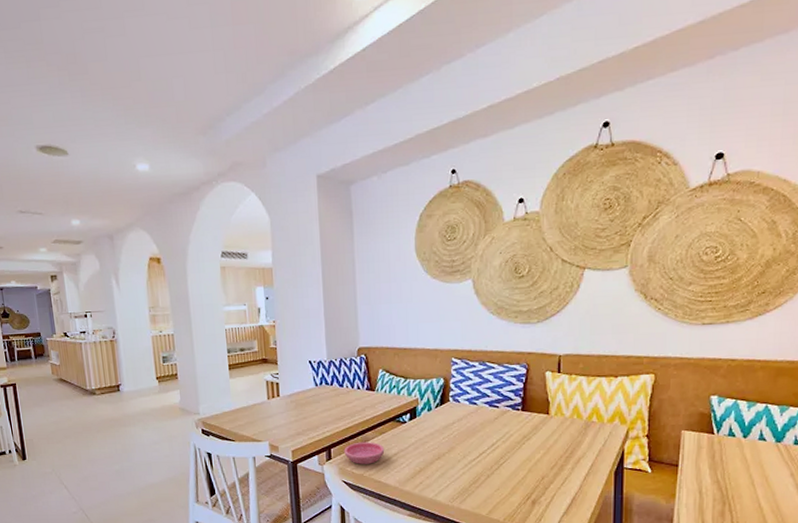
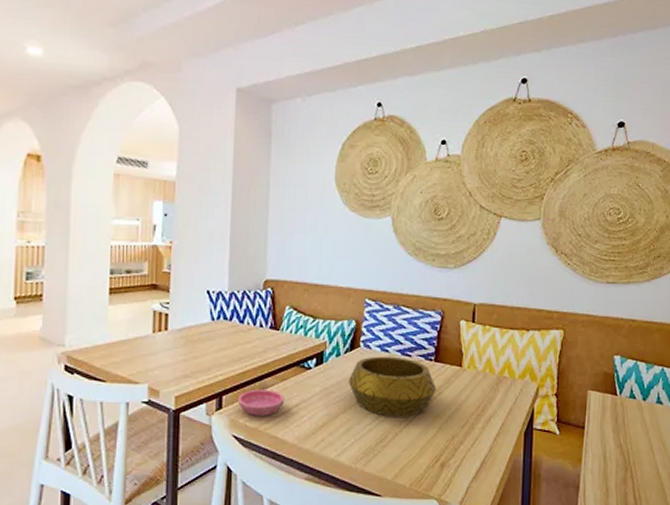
decorative bowl: none [441,408,525,462] -> present [349,356,437,417]

